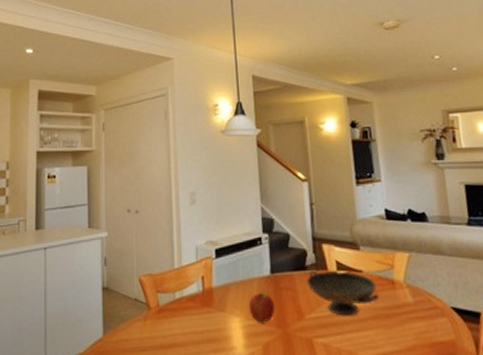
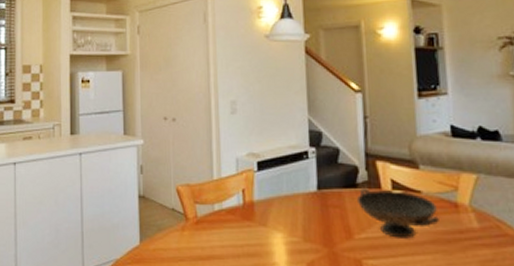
fruit: present [248,293,275,322] -> none [292,209,322,239]

